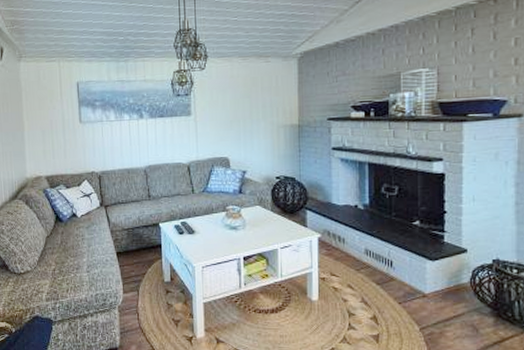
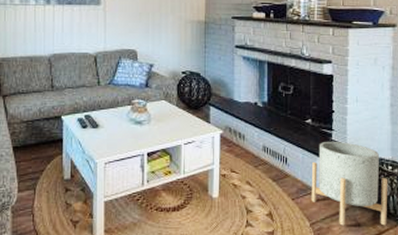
planter: none [420,243,513,332] -> present [311,141,388,226]

